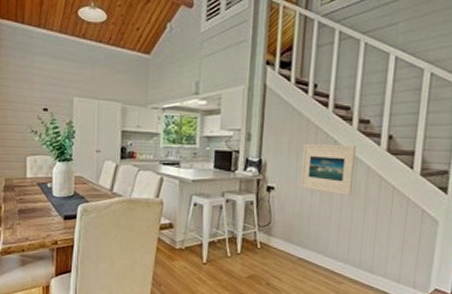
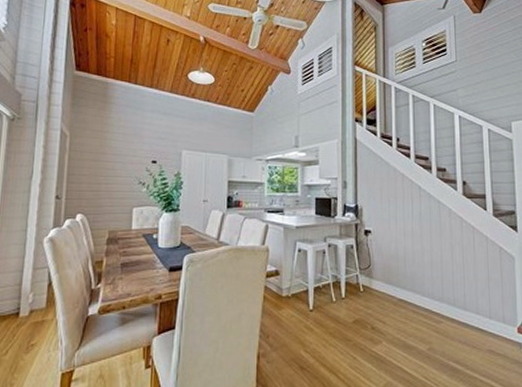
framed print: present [300,144,356,197] -> none [393,190,438,238]

